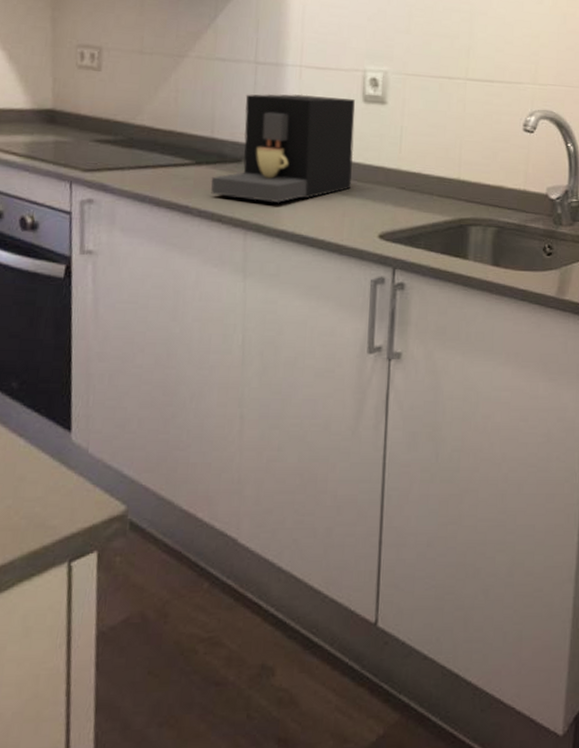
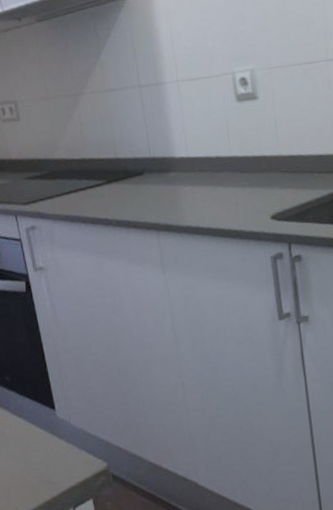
coffee maker: present [211,93,355,203] -> none [122,101,239,206]

